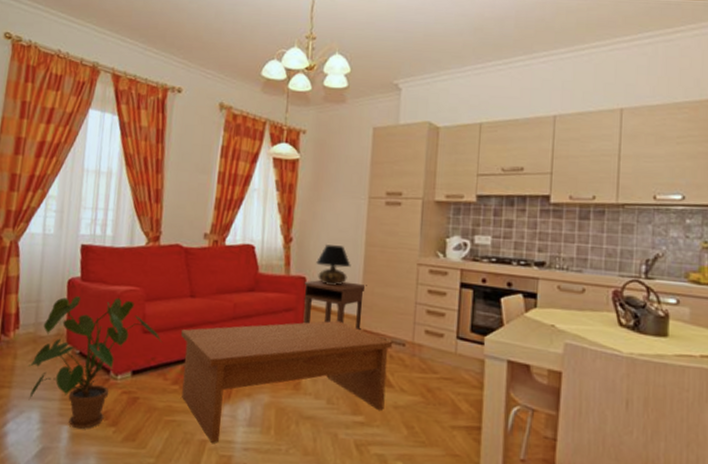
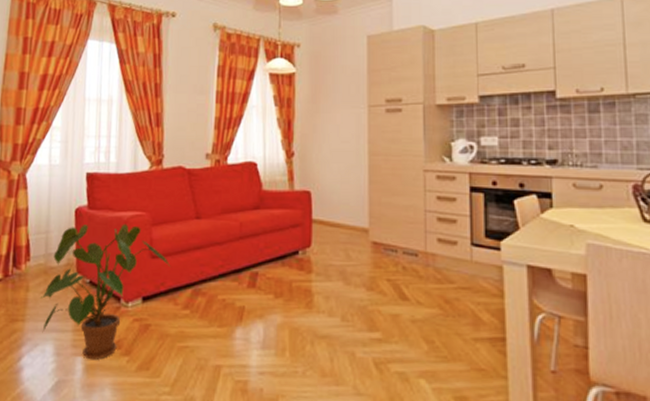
coffee table: present [180,320,393,443] -> none [188,234,405,368]
nightstand: present [303,280,367,331] -> none [310,193,374,243]
table lamp: present [316,245,351,285] -> none [320,157,355,197]

